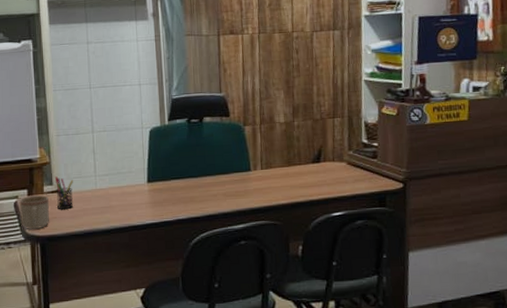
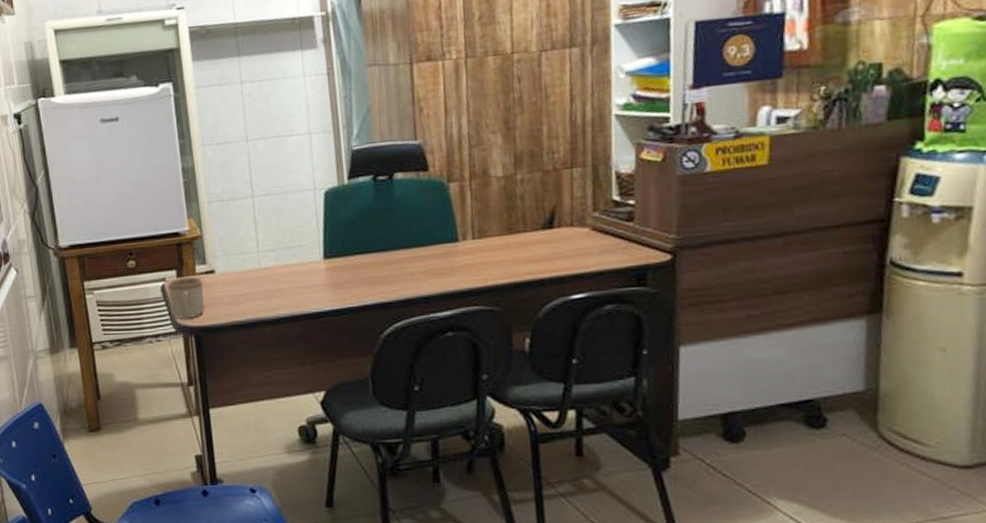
pen holder: present [55,176,73,210] -> none [209,253,232,295]

